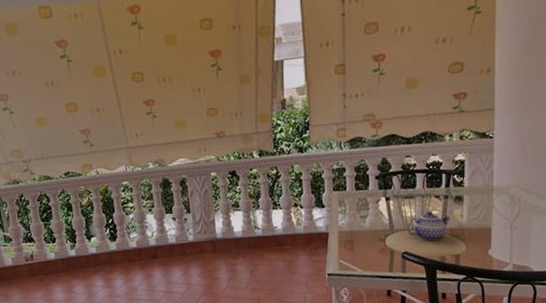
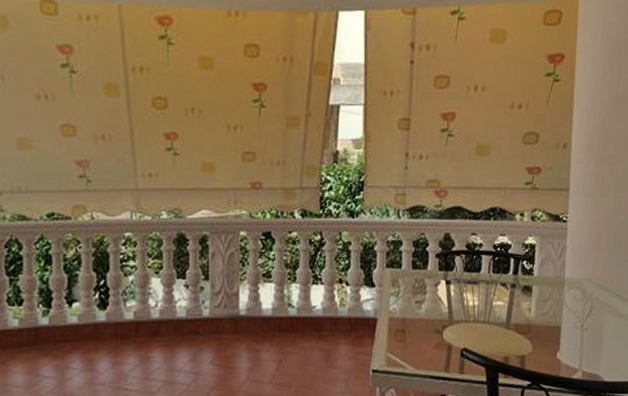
teapot: present [407,211,450,241] -> none [468,301,517,336]

